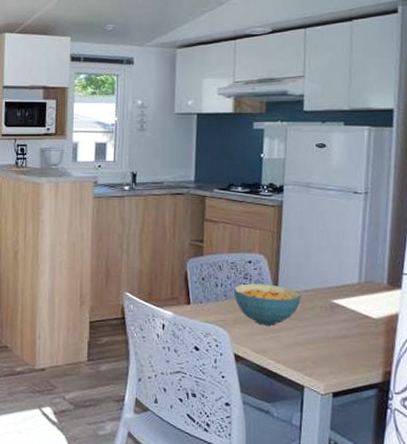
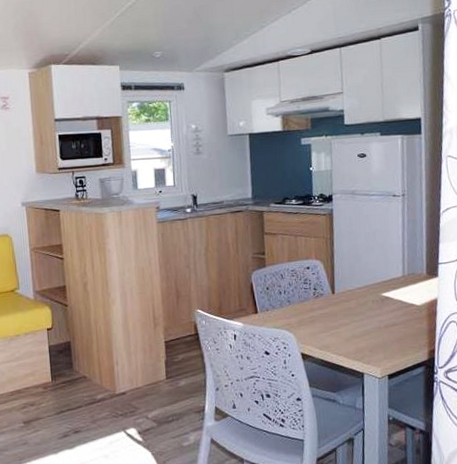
cereal bowl: present [233,283,301,326] -> none [295,286,355,324]

